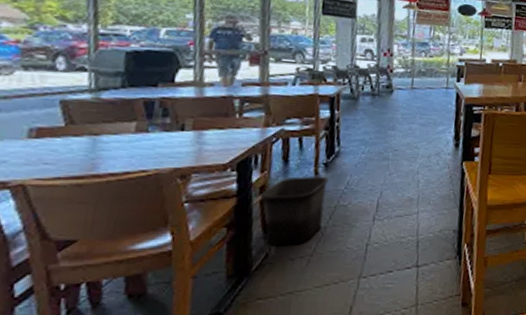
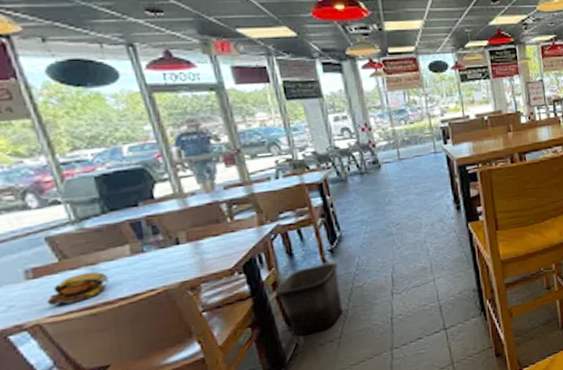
burger: none [39,141,106,170] -> present [47,271,109,306]

